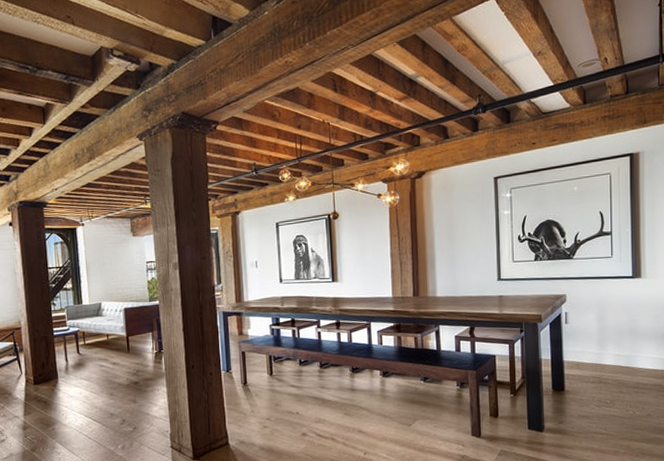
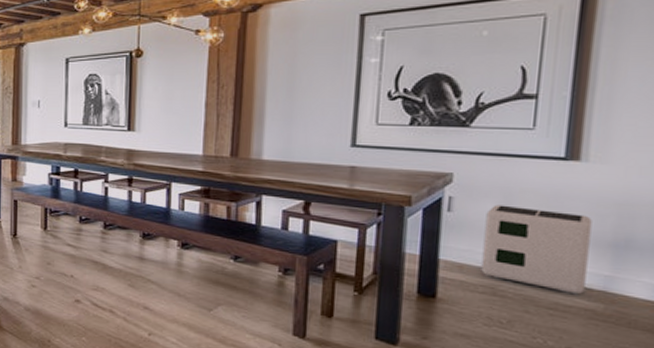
air purifier: none [589,315,653,375] -> present [481,205,592,294]

